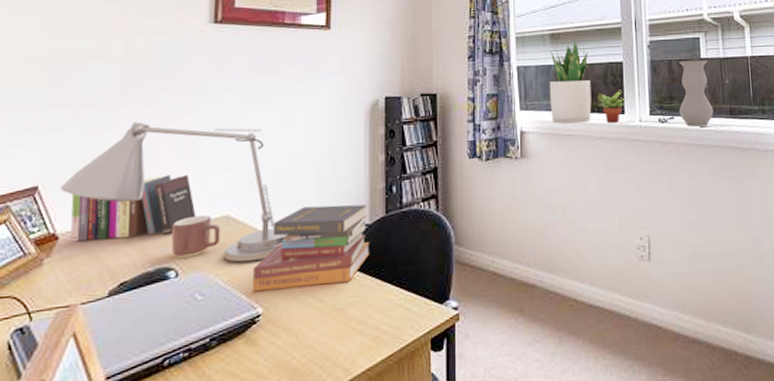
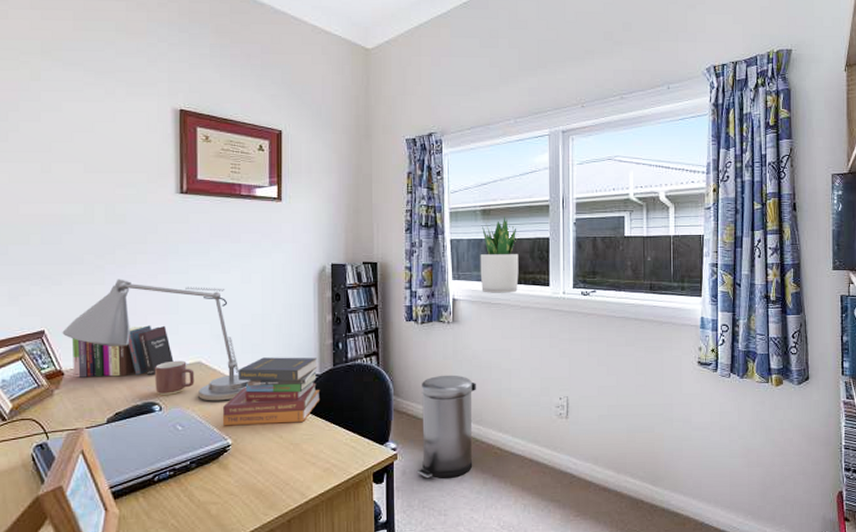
pedal bin: none [481,217,548,342] -> present [416,375,476,479]
succulent plant: present [598,89,626,124] -> none [525,263,551,295]
vase: present [679,60,714,128] -> none [601,238,634,301]

